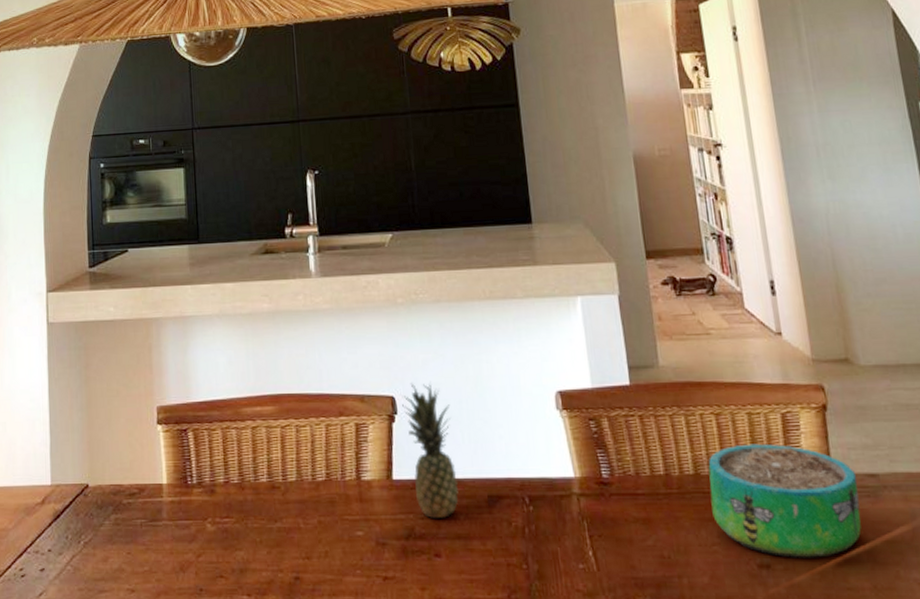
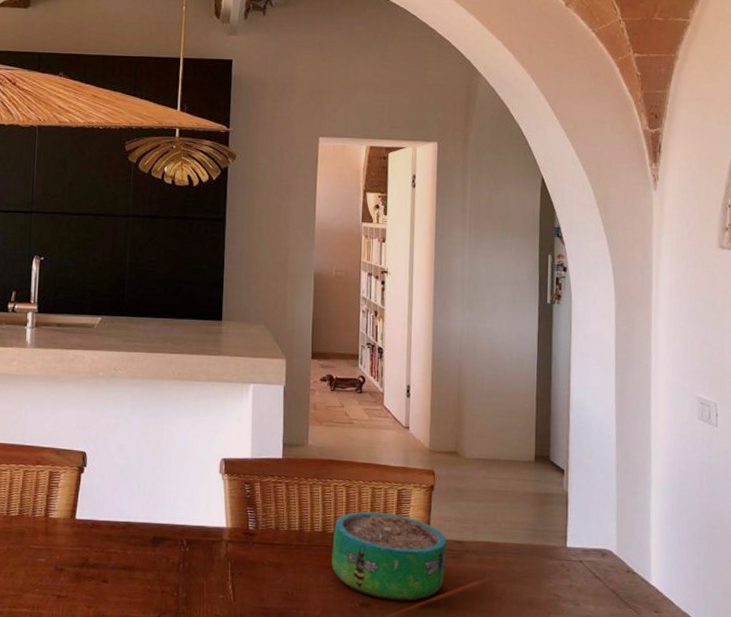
fruit: present [401,382,459,519] -> none [92,442,132,553]

